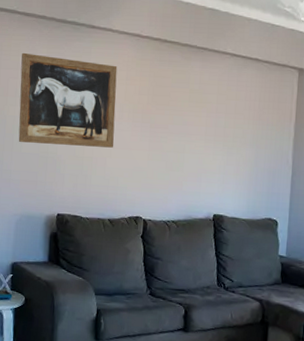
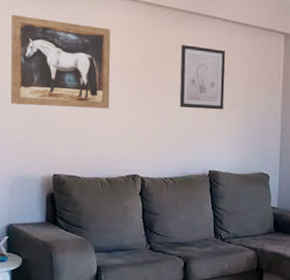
wall art: none [184,82,235,151] -> present [179,45,226,110]

